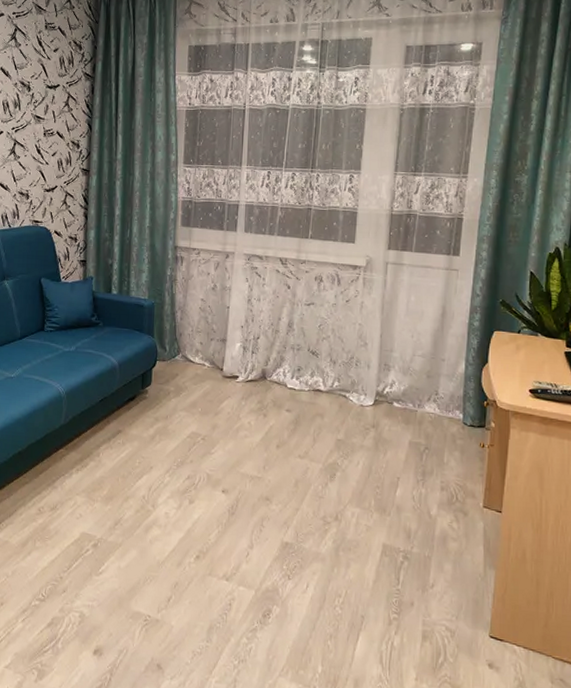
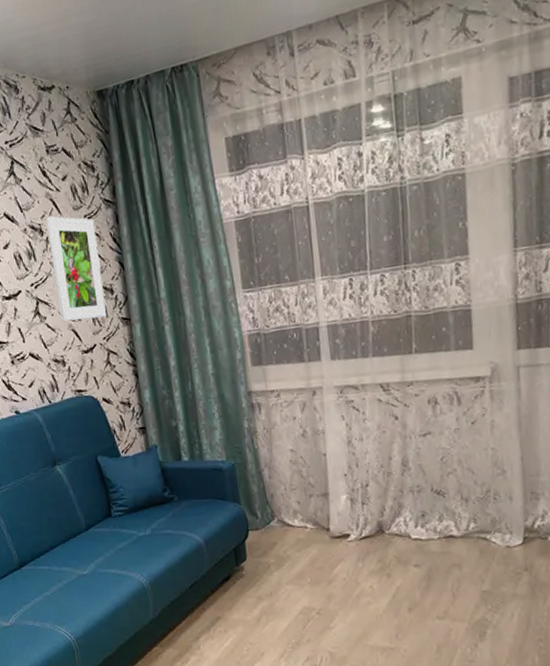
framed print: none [31,77,74,165] -> present [45,216,108,322]

